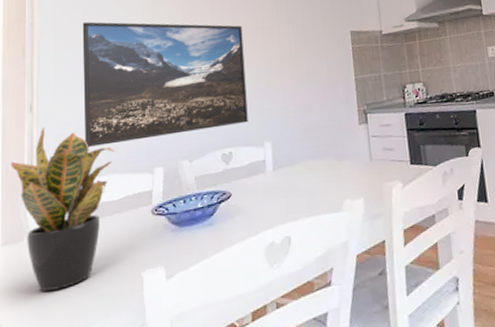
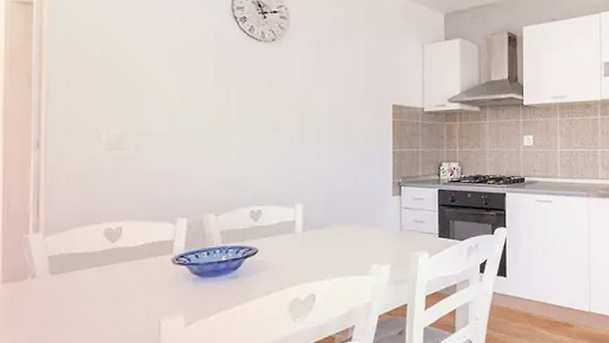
potted plant: present [11,127,116,292] -> none [13,166,135,331]
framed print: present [82,21,248,147] -> none [99,60,280,191]

